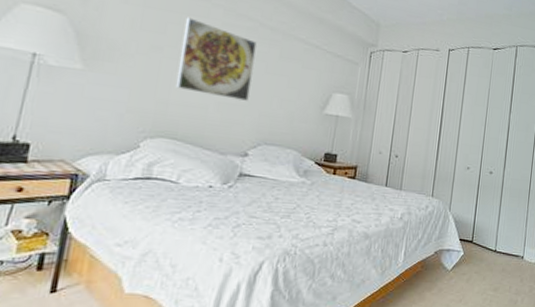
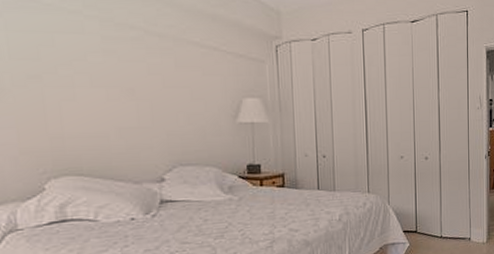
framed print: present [175,17,257,101] -> none [58,36,151,122]

